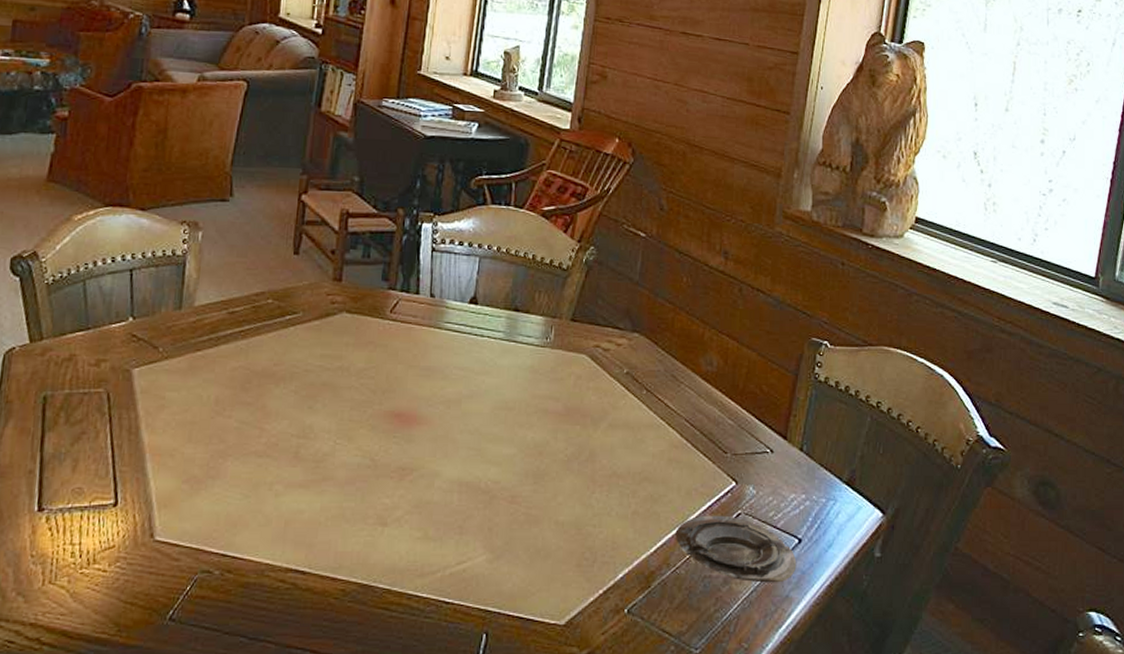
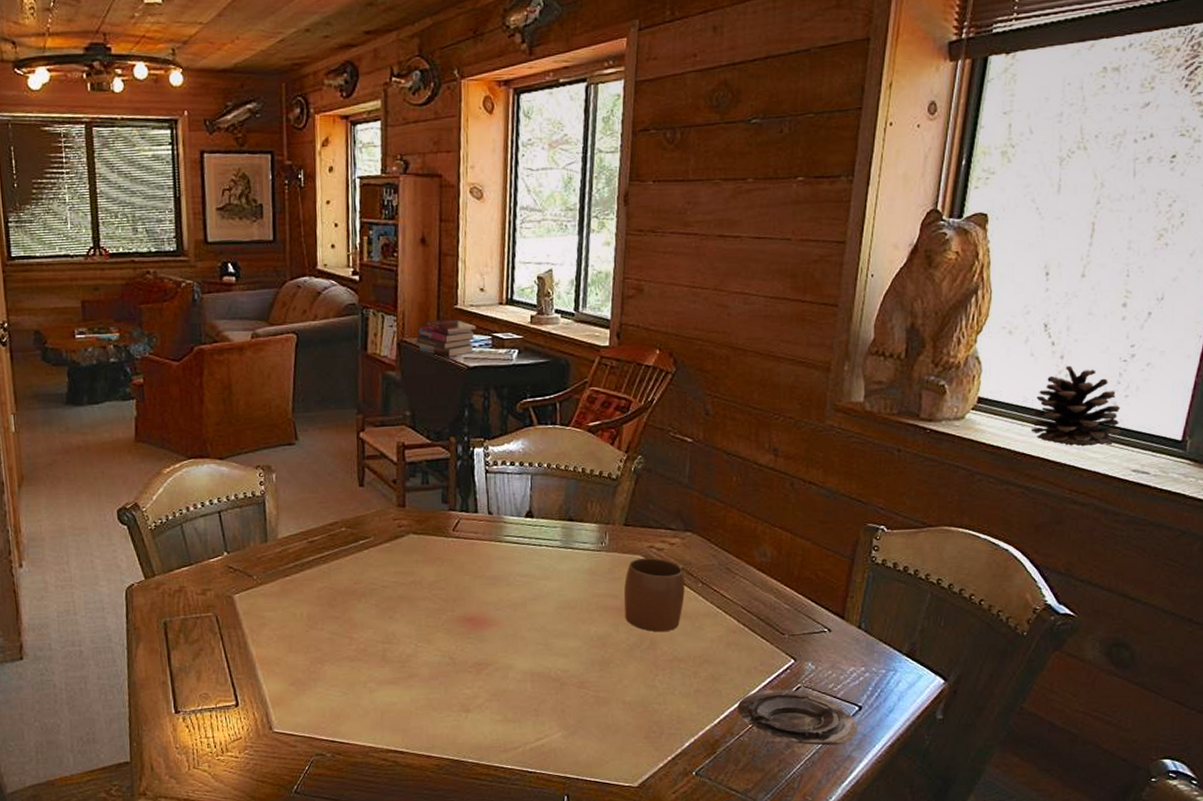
books: none [374,83,438,125] -> present [416,318,476,358]
mug: none [565,357,629,442] -> present [624,557,685,632]
pinecone: none [962,194,1043,276] -> present [1030,365,1121,447]

